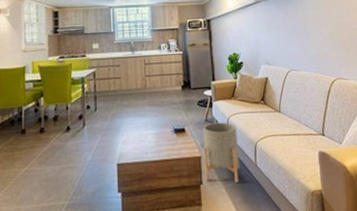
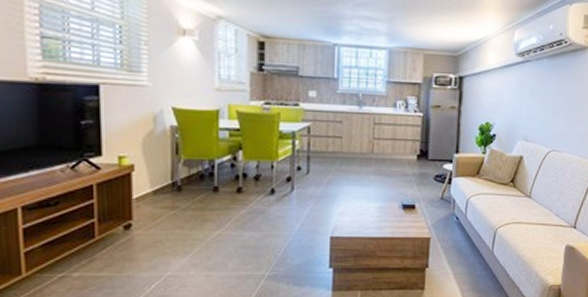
planter: present [203,122,240,184] -> none [432,202,477,270]

